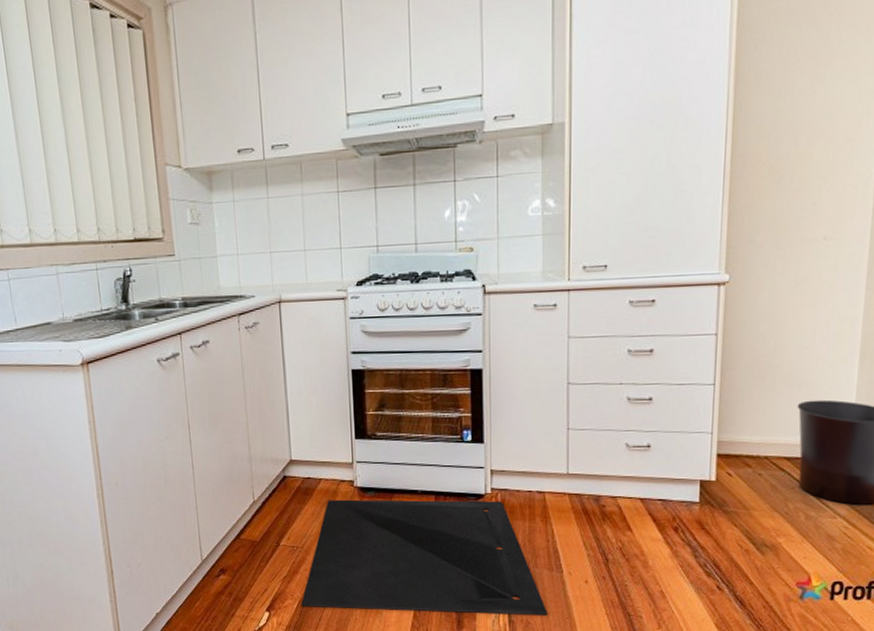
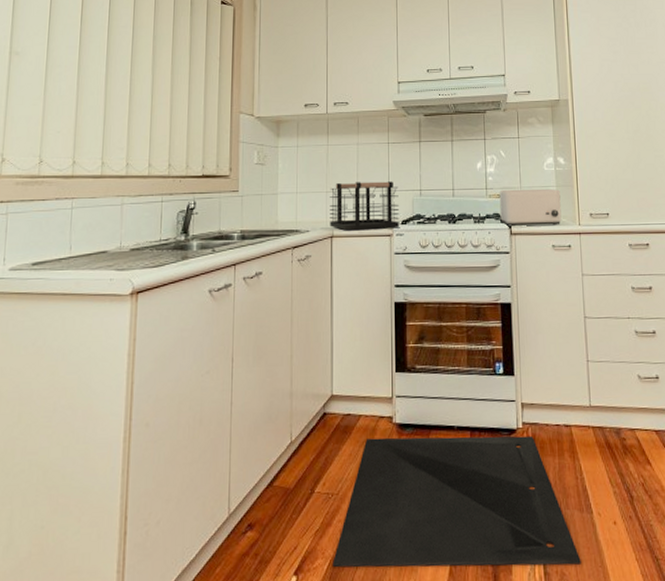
dish rack: none [274,237,355,295] -> present [330,181,400,231]
toaster: none [472,238,547,285] -> present [499,188,562,227]

